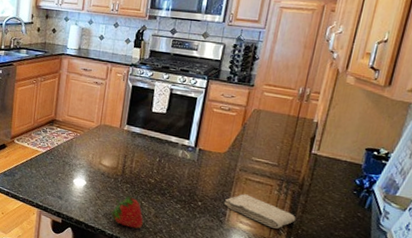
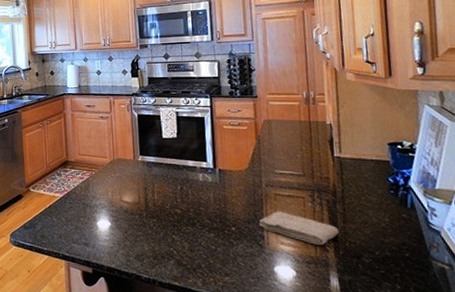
fruit: present [111,195,144,229] -> none [142,231,180,268]

